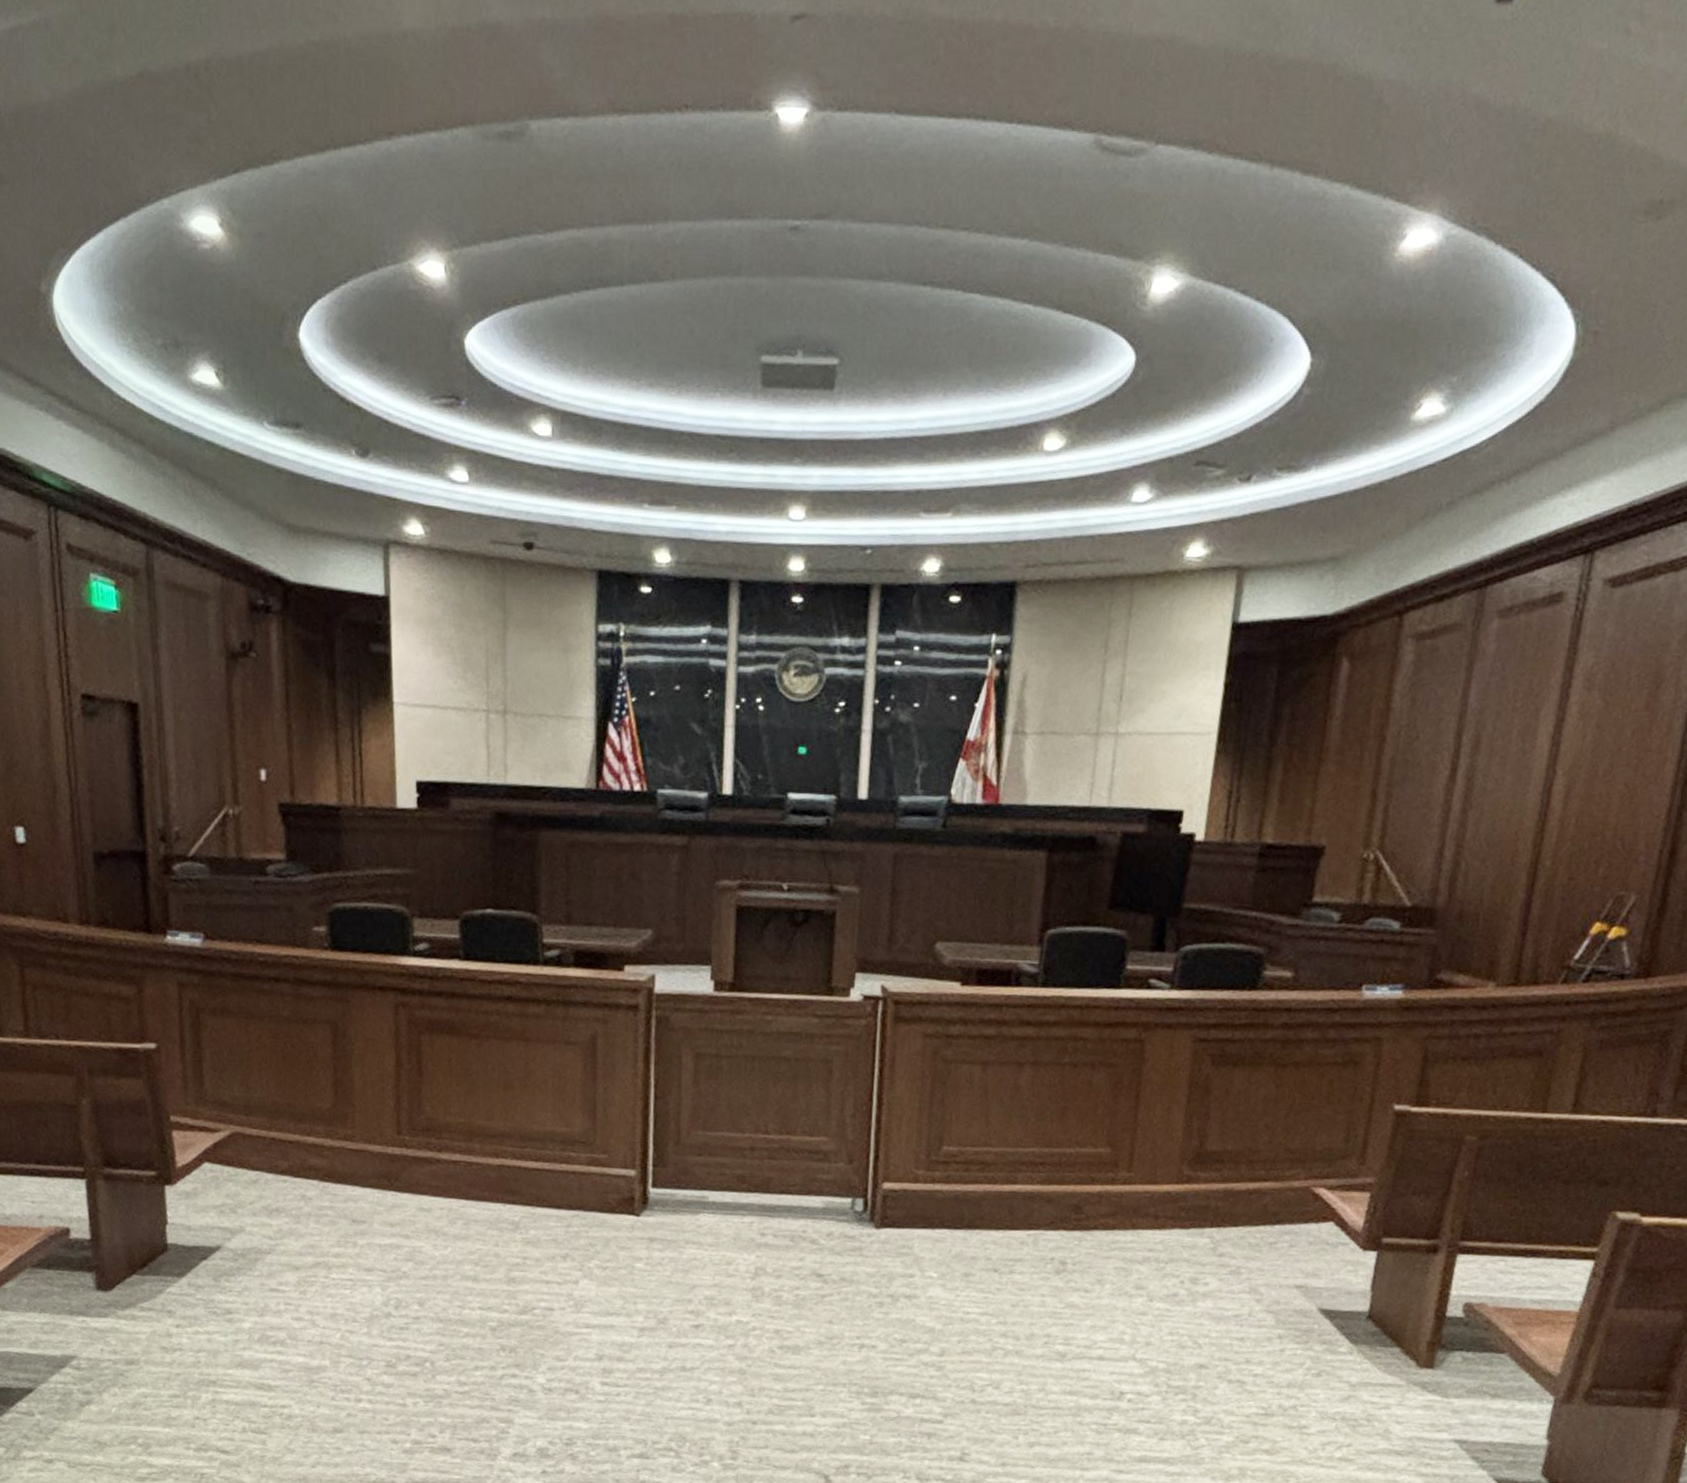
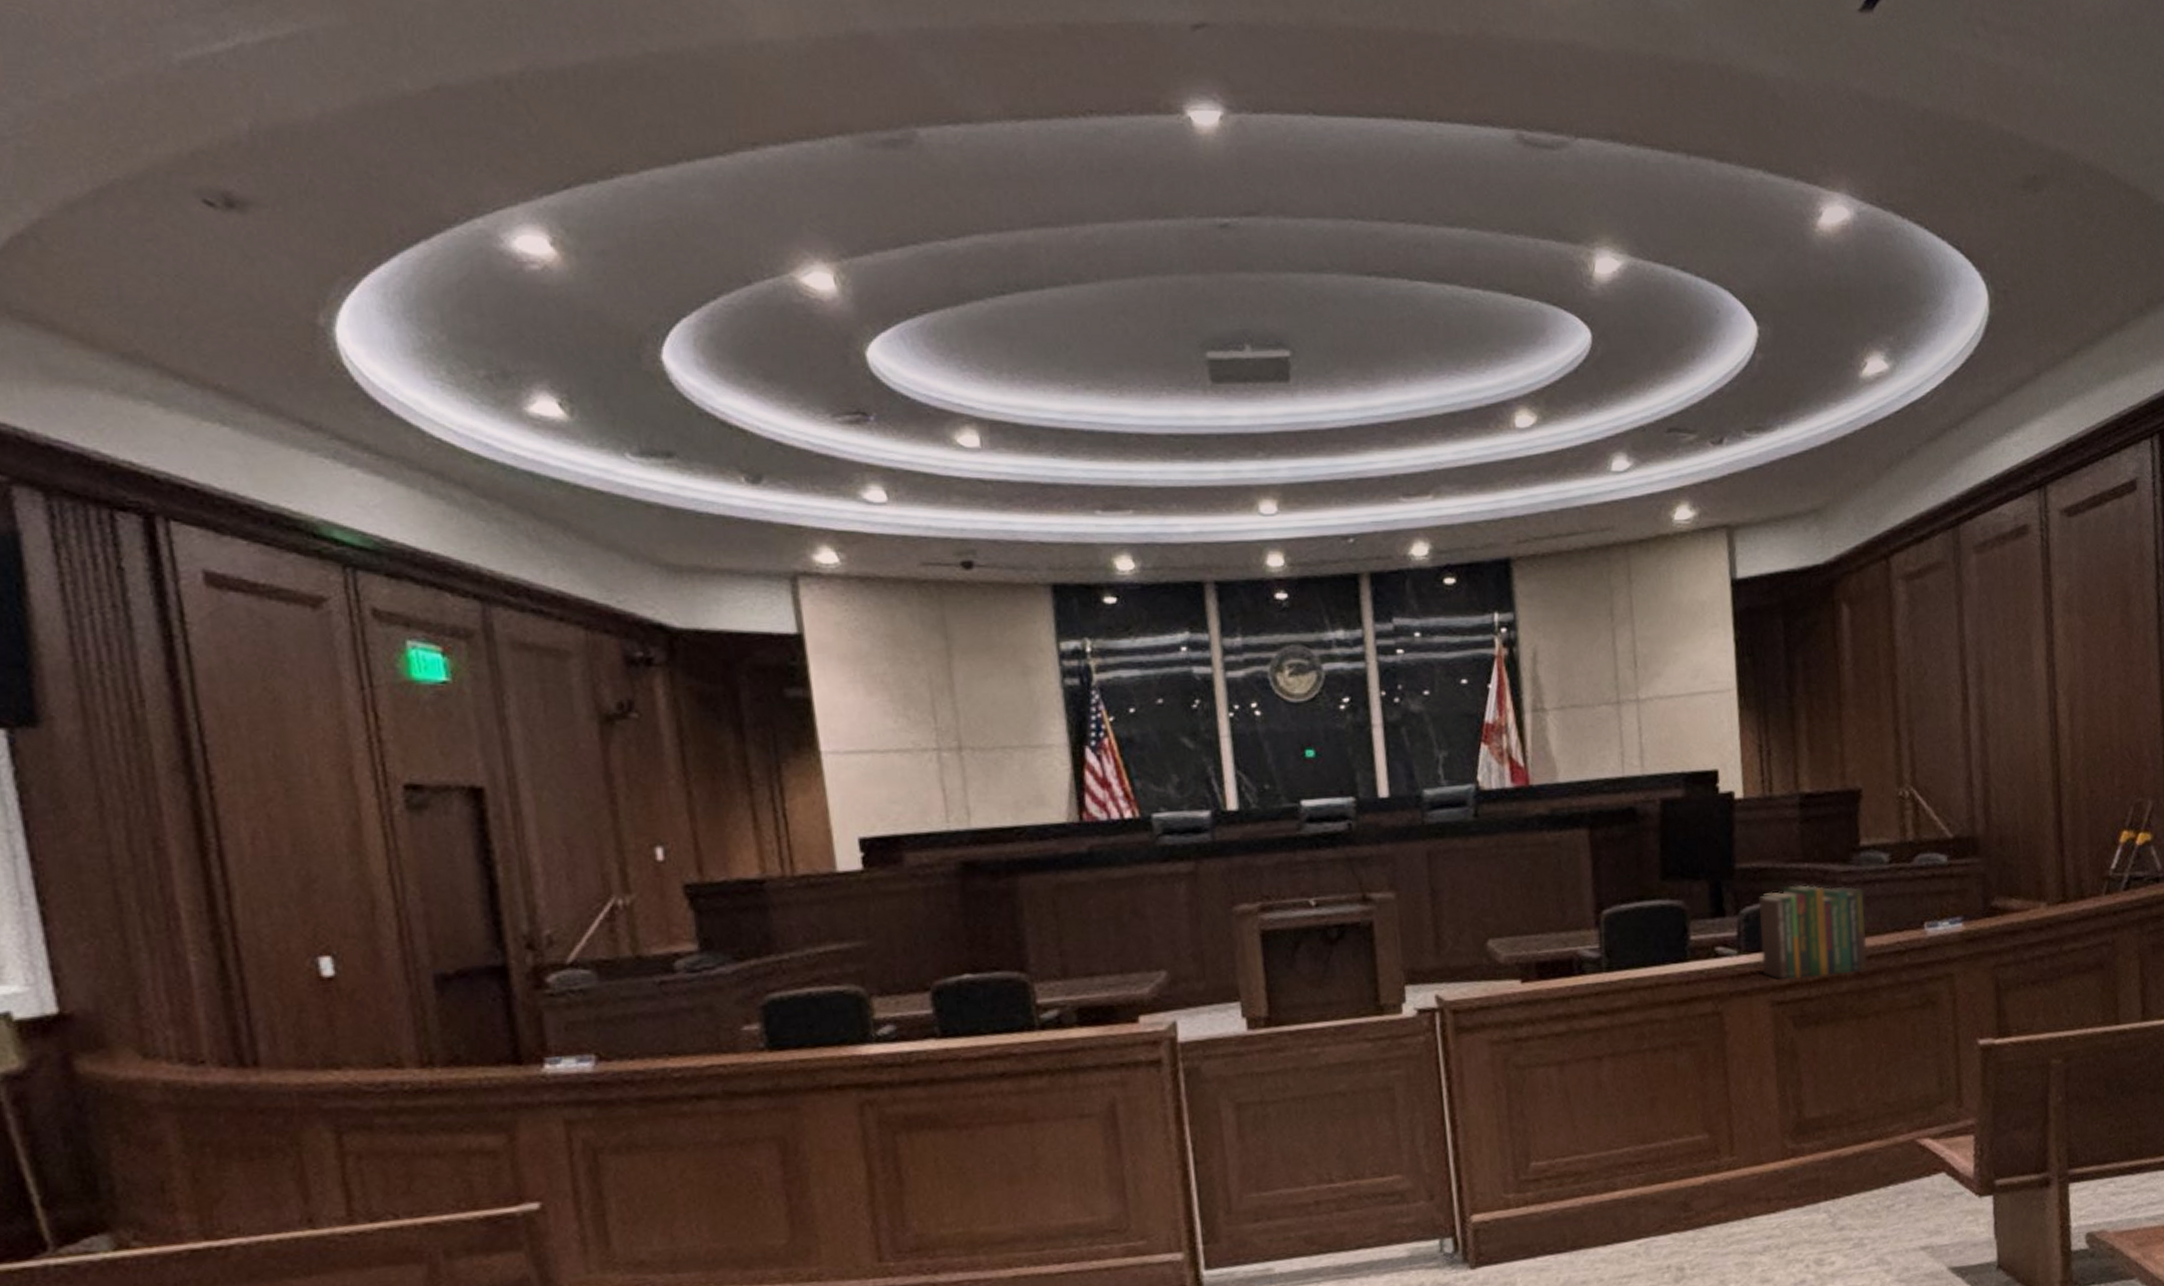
books: none [1191,931,1308,1024] -> present [1758,885,1868,980]

